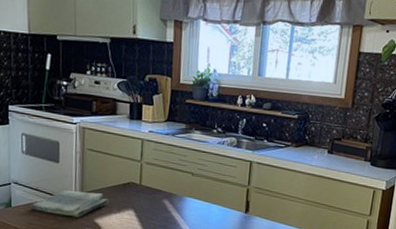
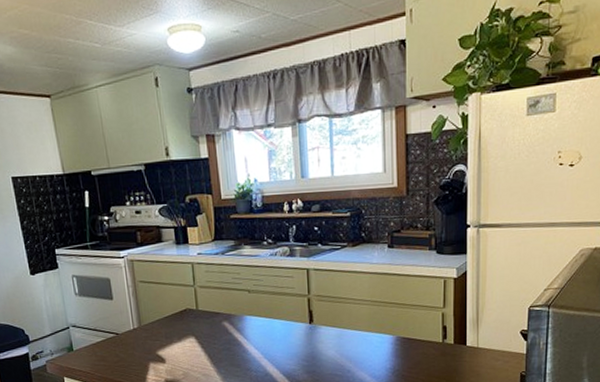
dish towel: present [31,190,109,218] -> none [92,325,168,353]

